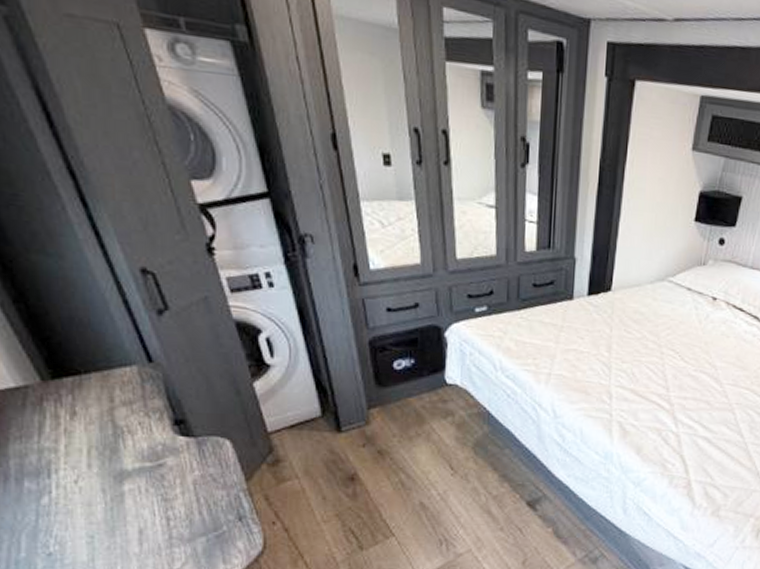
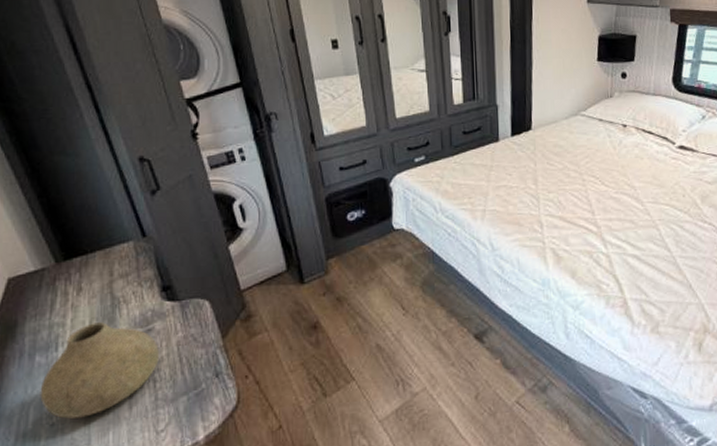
vase: none [32,452,172,550] -> present [40,322,159,419]

